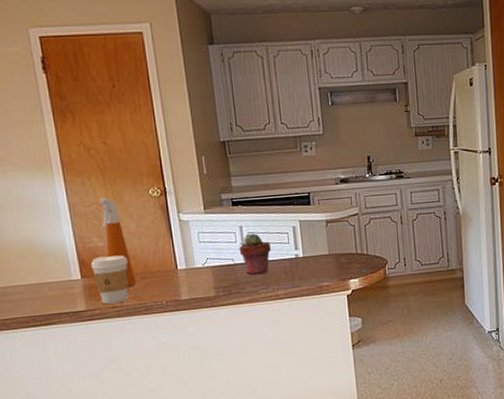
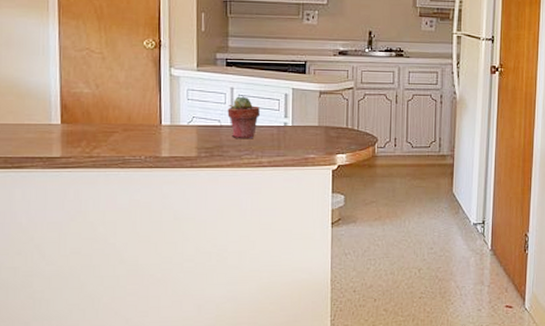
coffee cup: present [90,255,129,304] -> none [73,104,112,153]
spray bottle: present [100,197,137,288] -> none [90,44,117,138]

